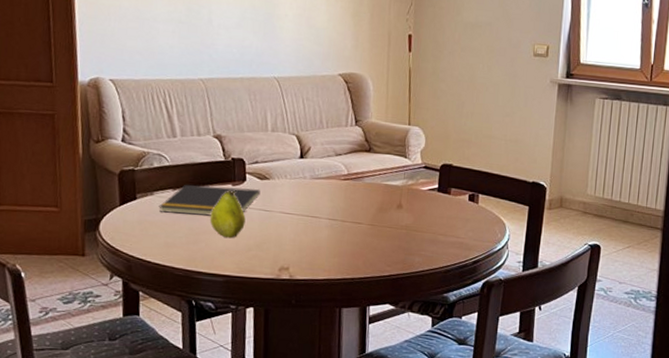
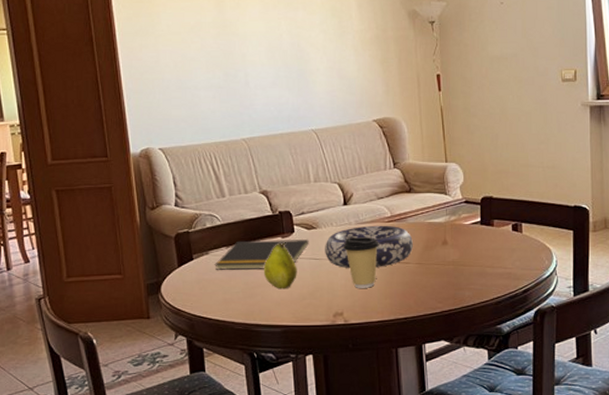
decorative bowl: none [276,181,368,225] -> present [325,225,413,268]
coffee cup: none [295,191,334,245] -> present [343,236,380,288]

